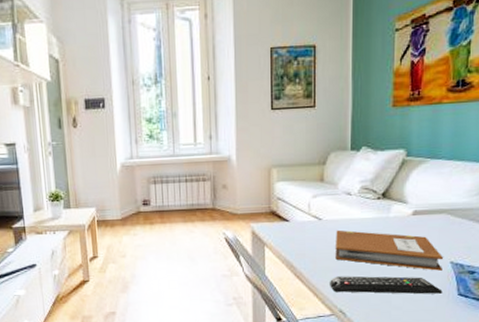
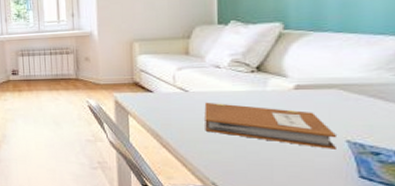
remote control: present [330,276,443,294] -> none [200,148,338,174]

